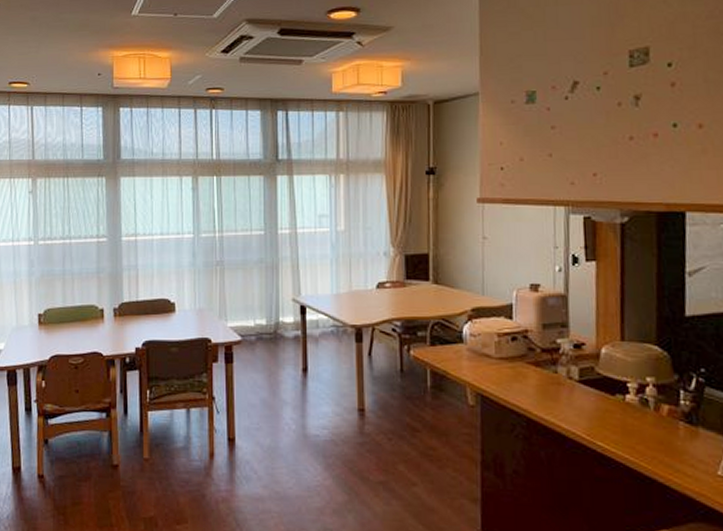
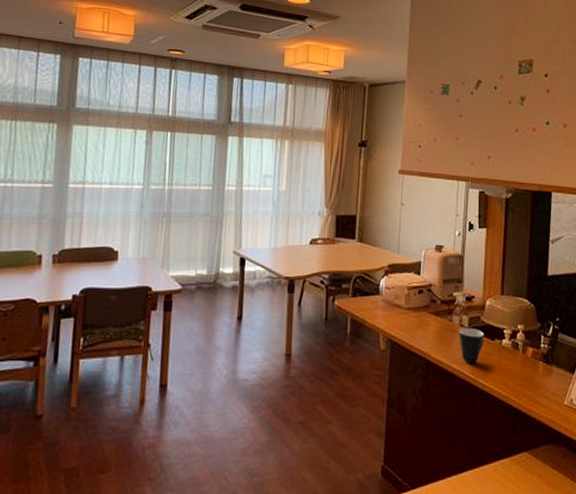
mug: none [566,381,601,422] -> present [458,328,484,363]

